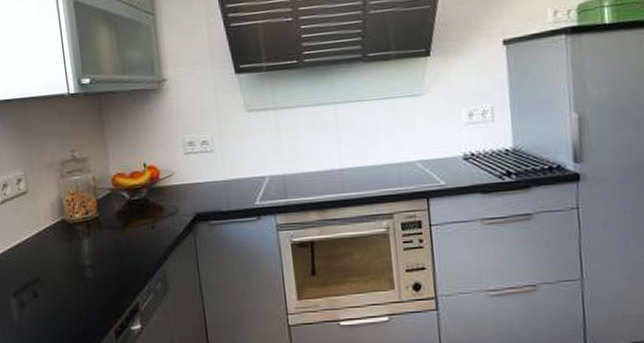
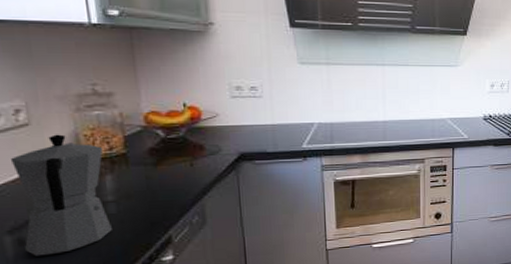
moka pot: none [15,200,90,319] -> present [11,134,112,256]

